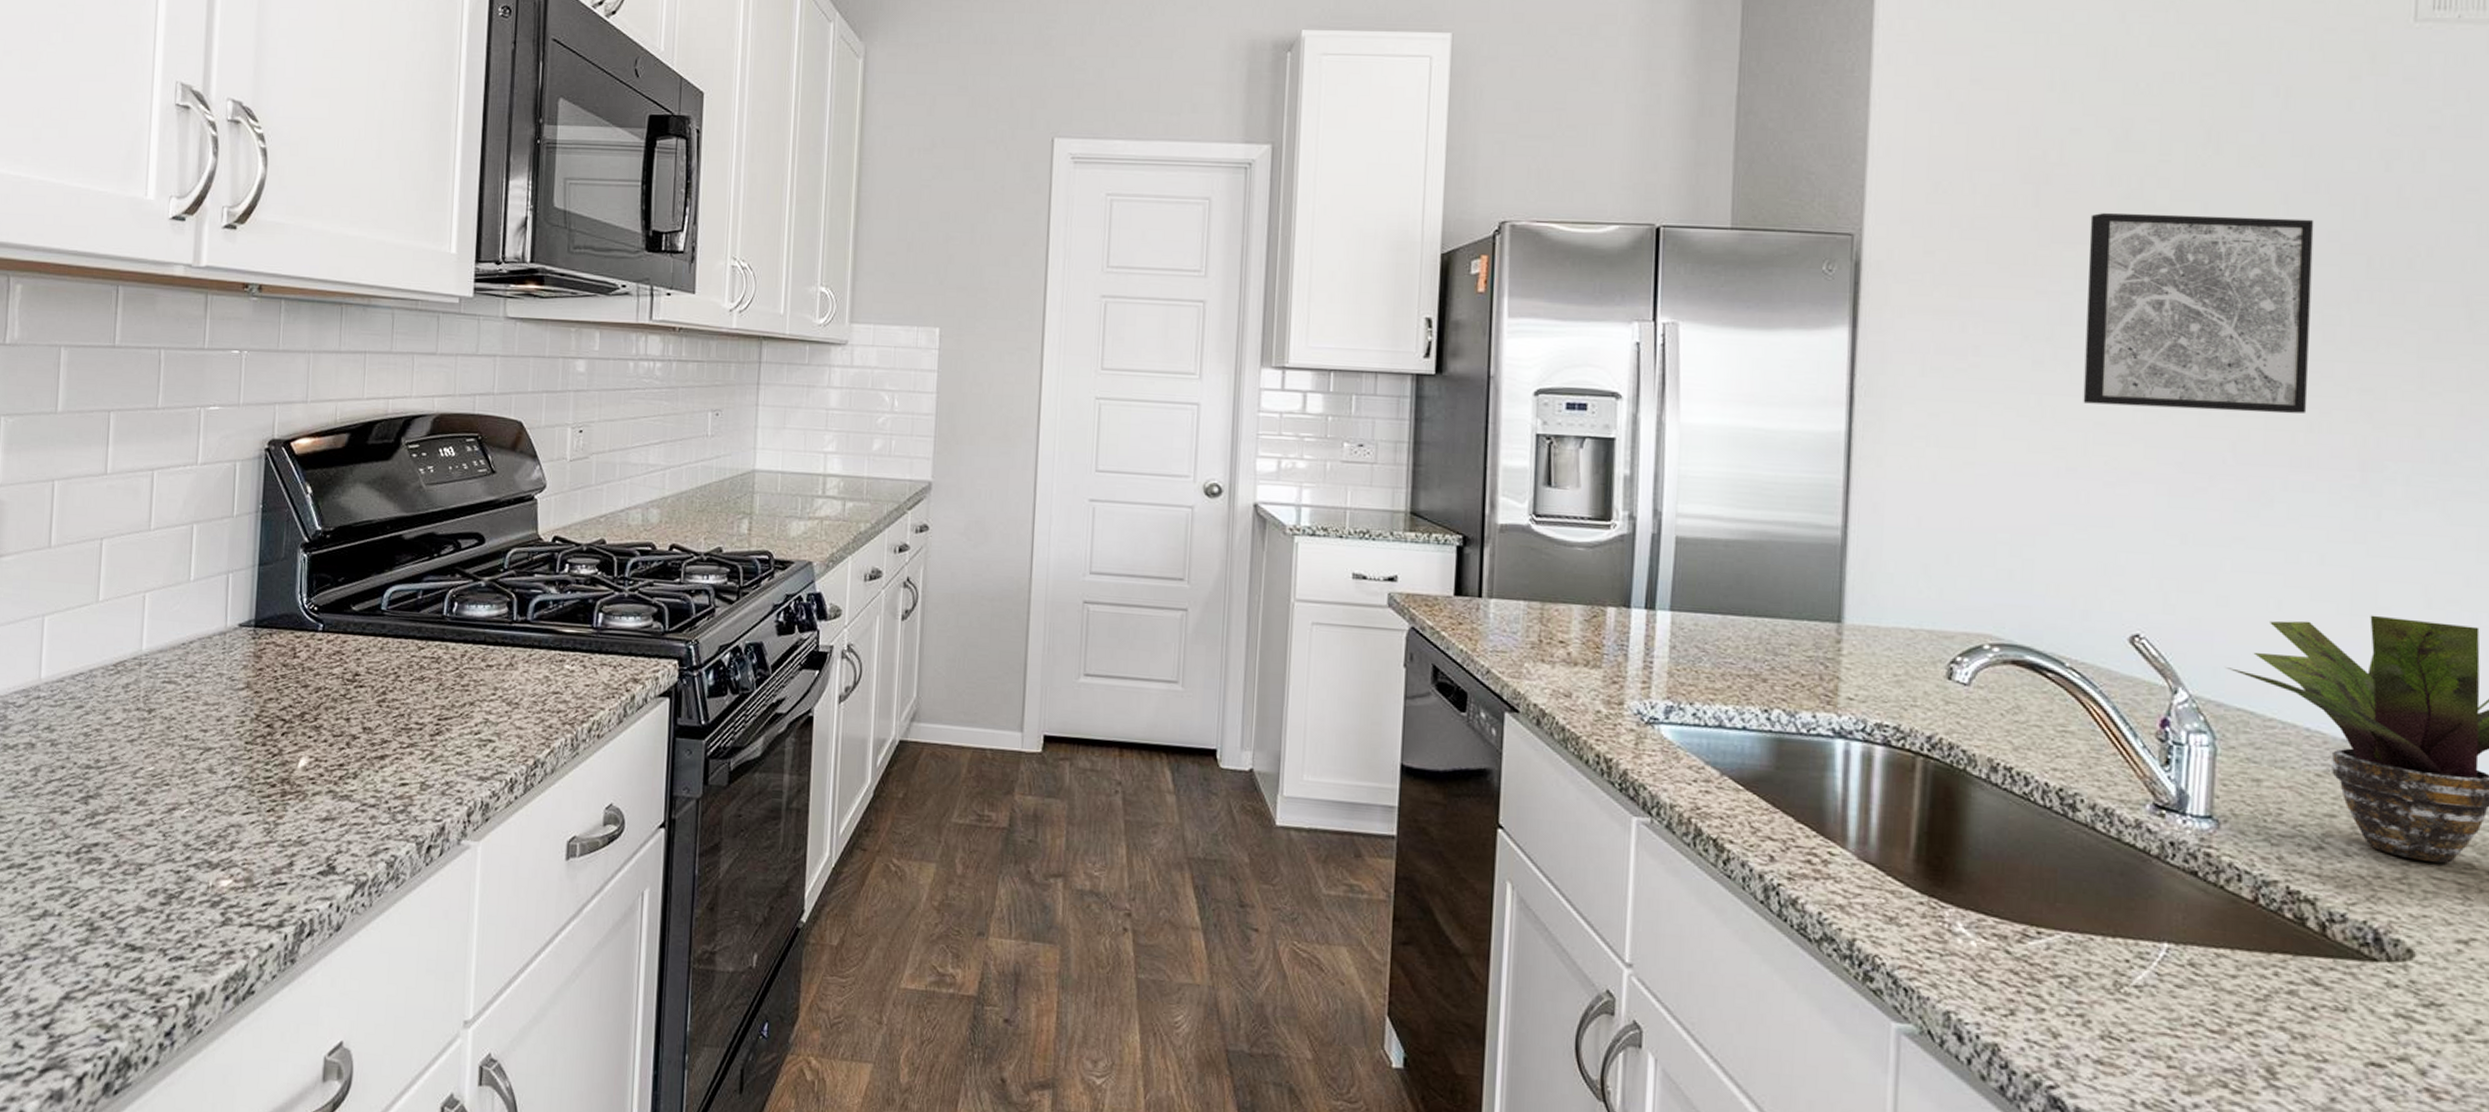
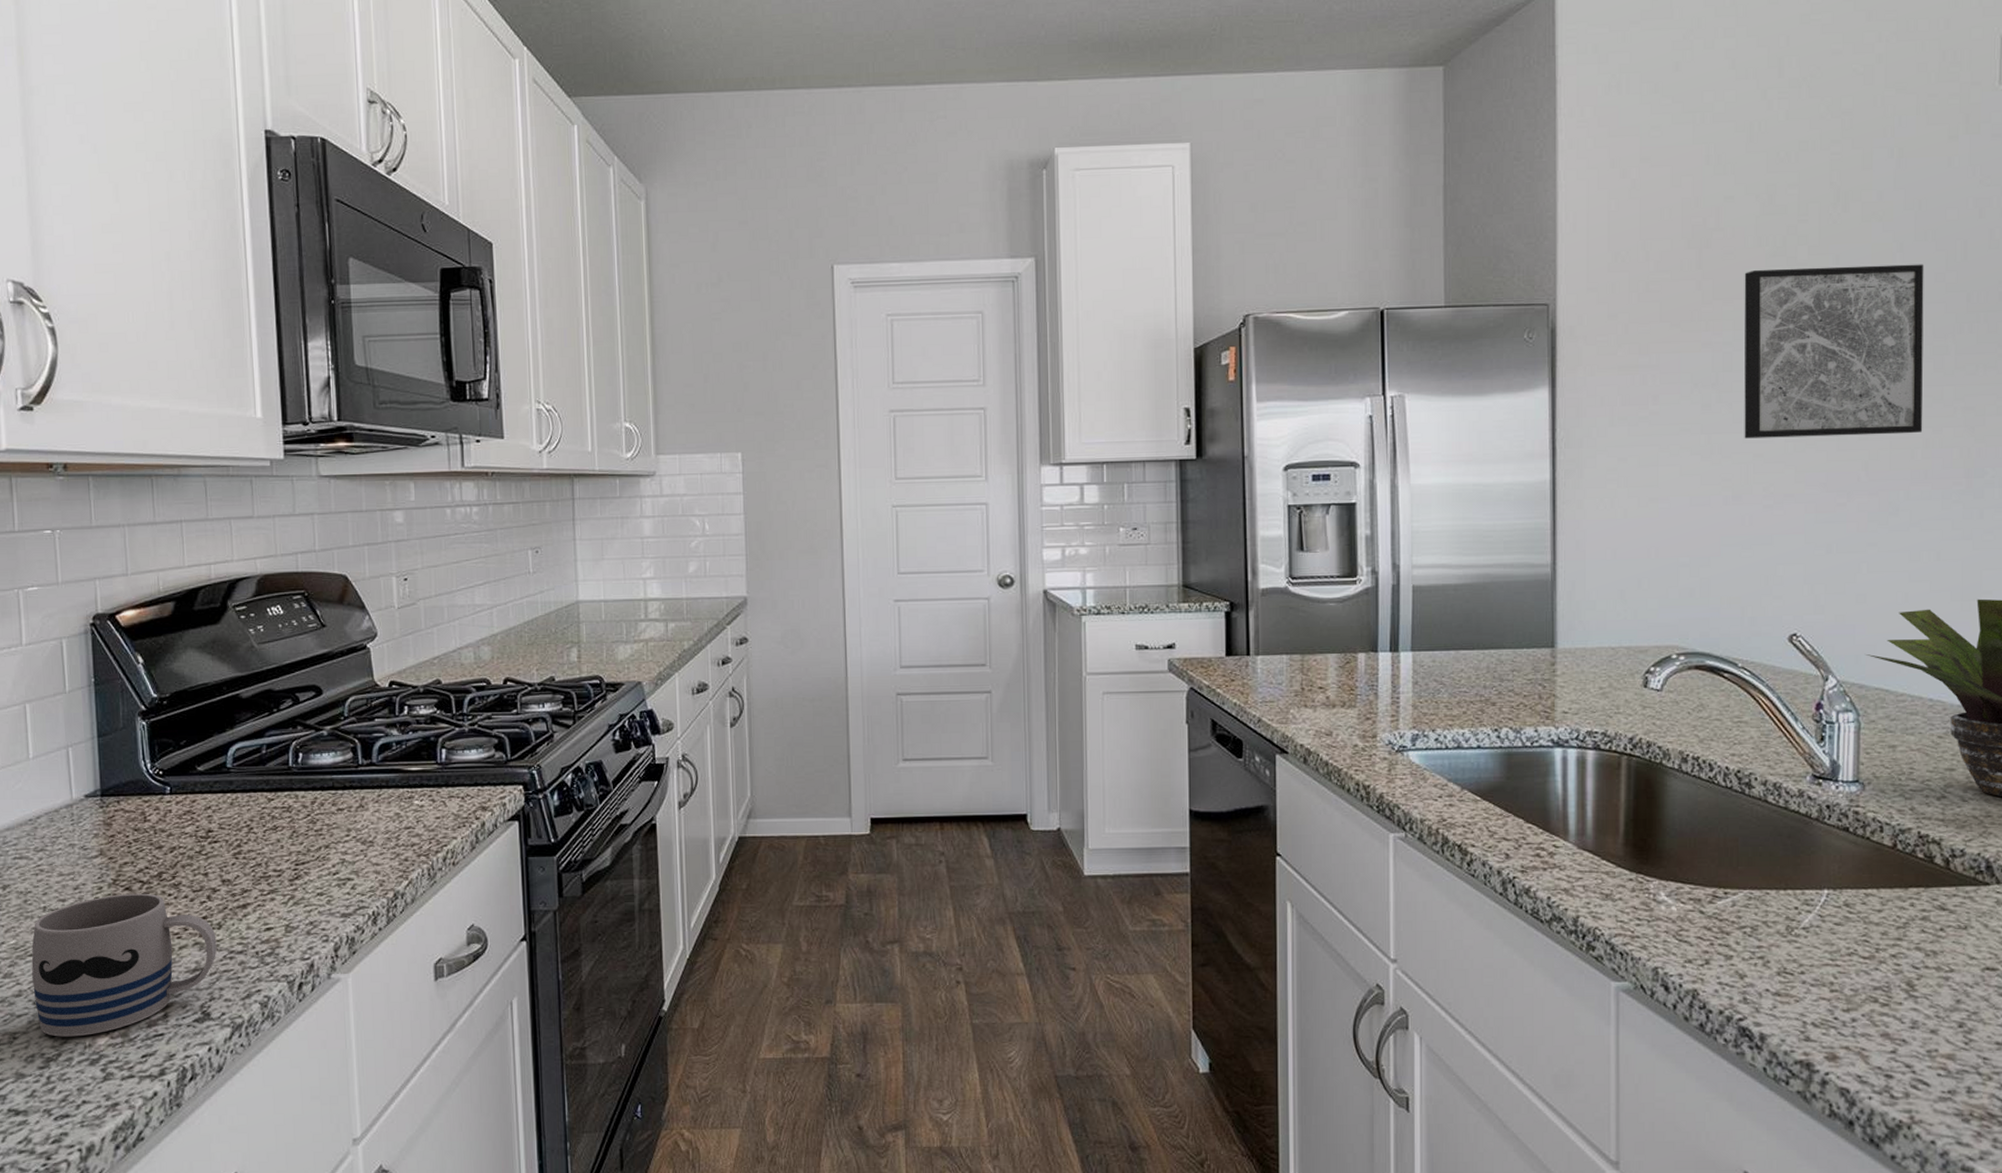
mug: none [165,730,351,876] -> present [31,893,217,1037]

